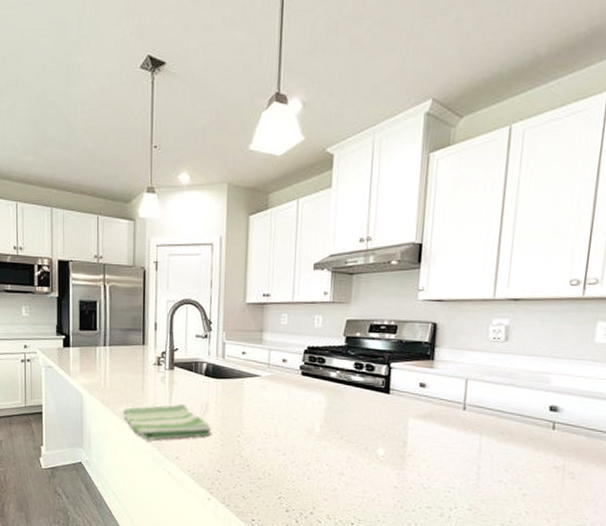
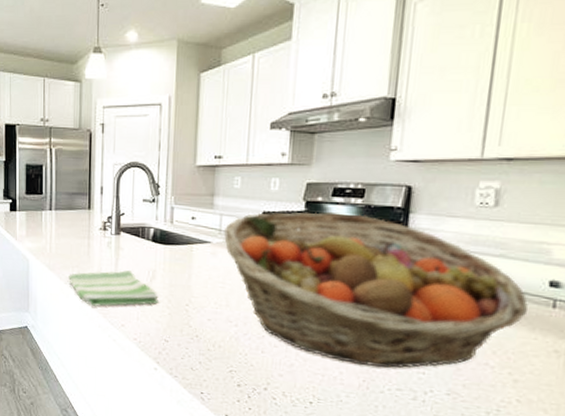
fruit basket: none [272,346,533,488] -> present [224,211,528,368]

